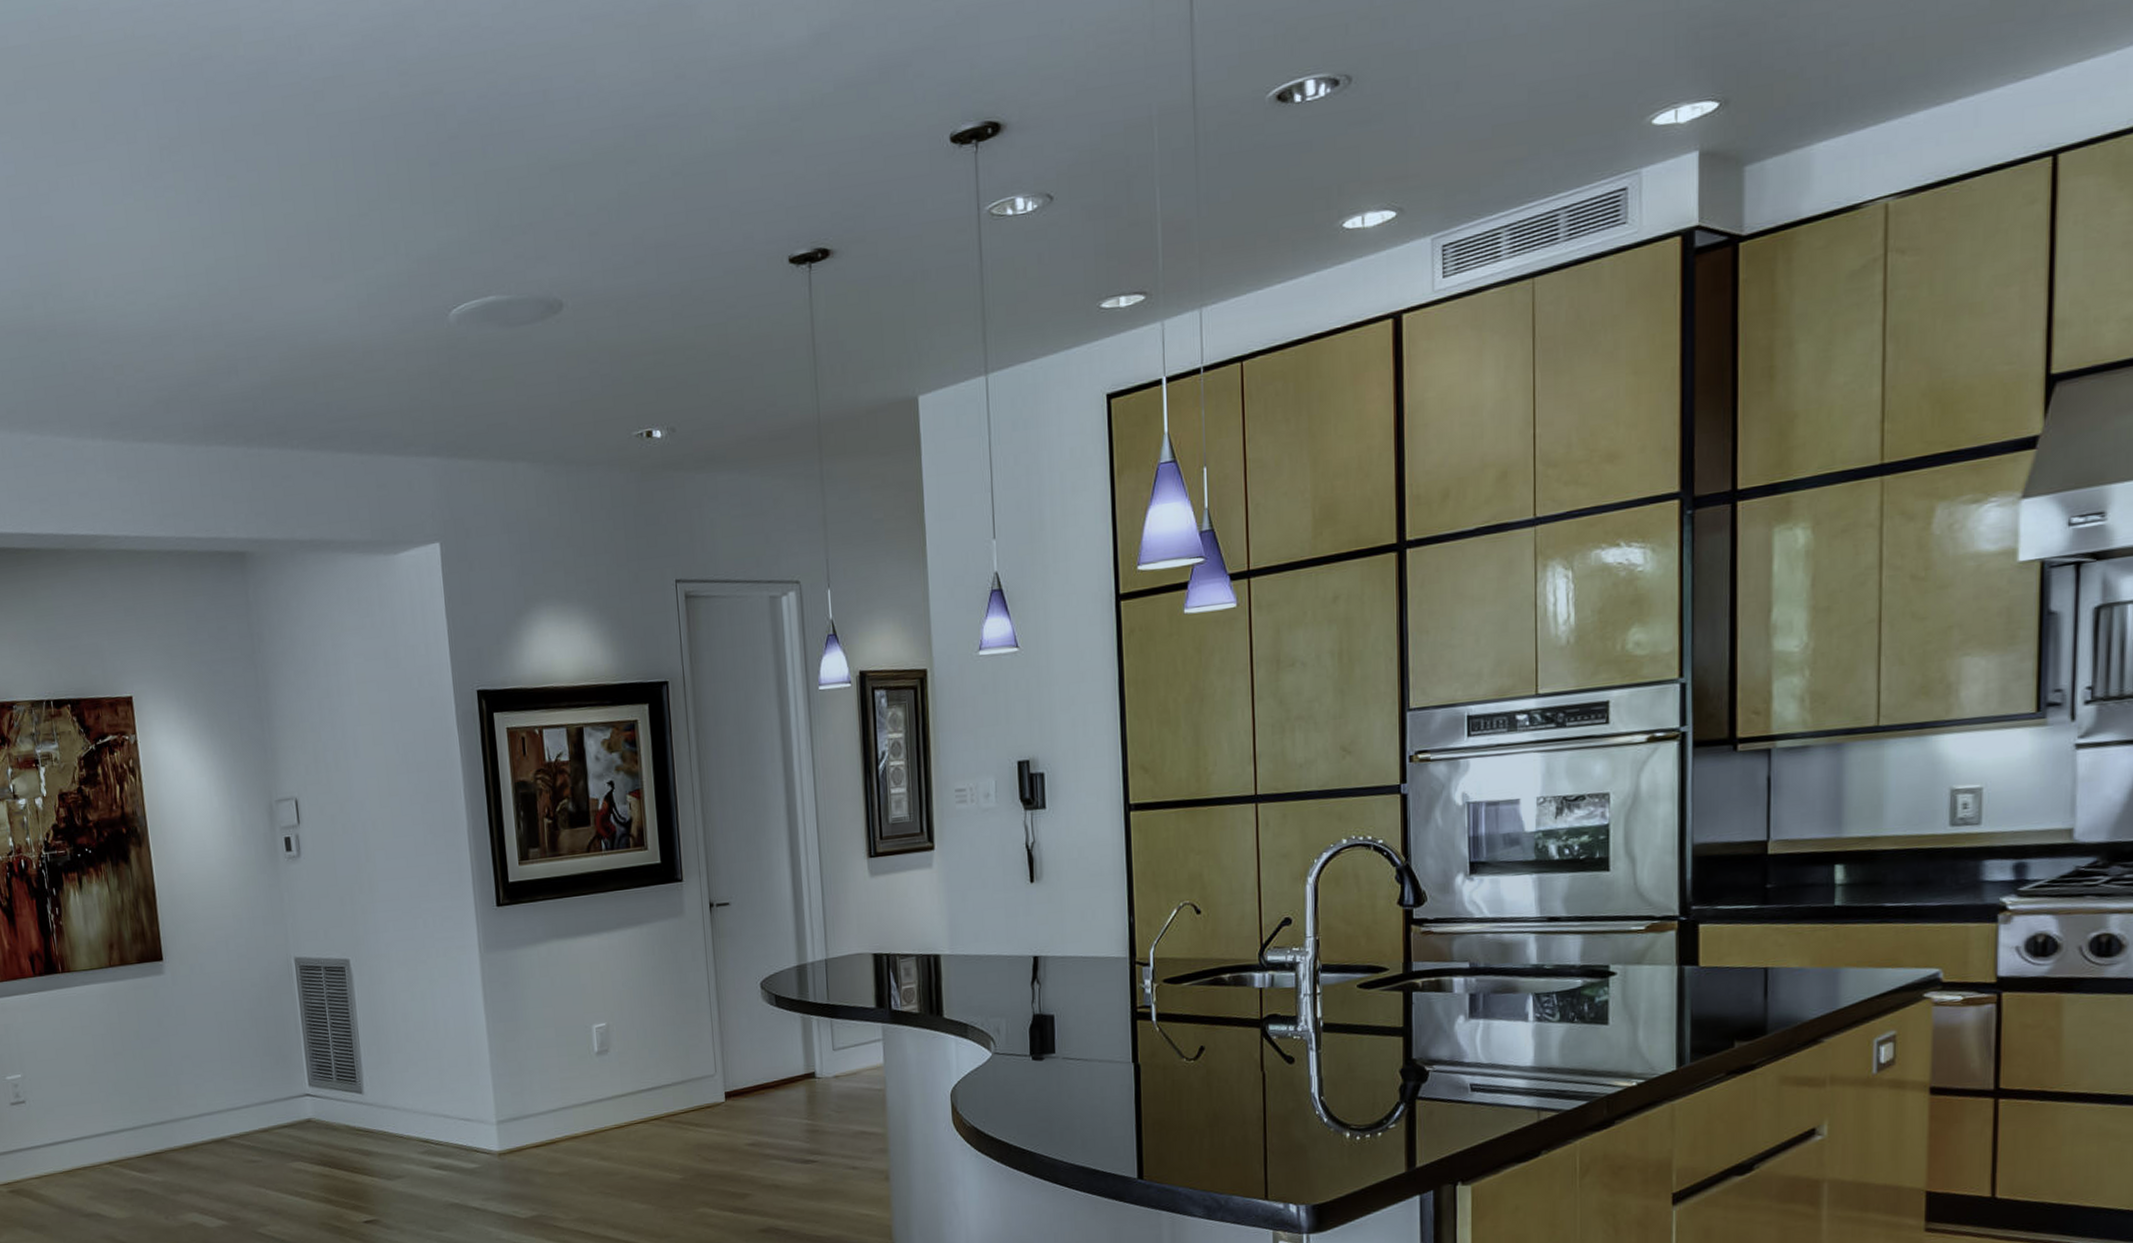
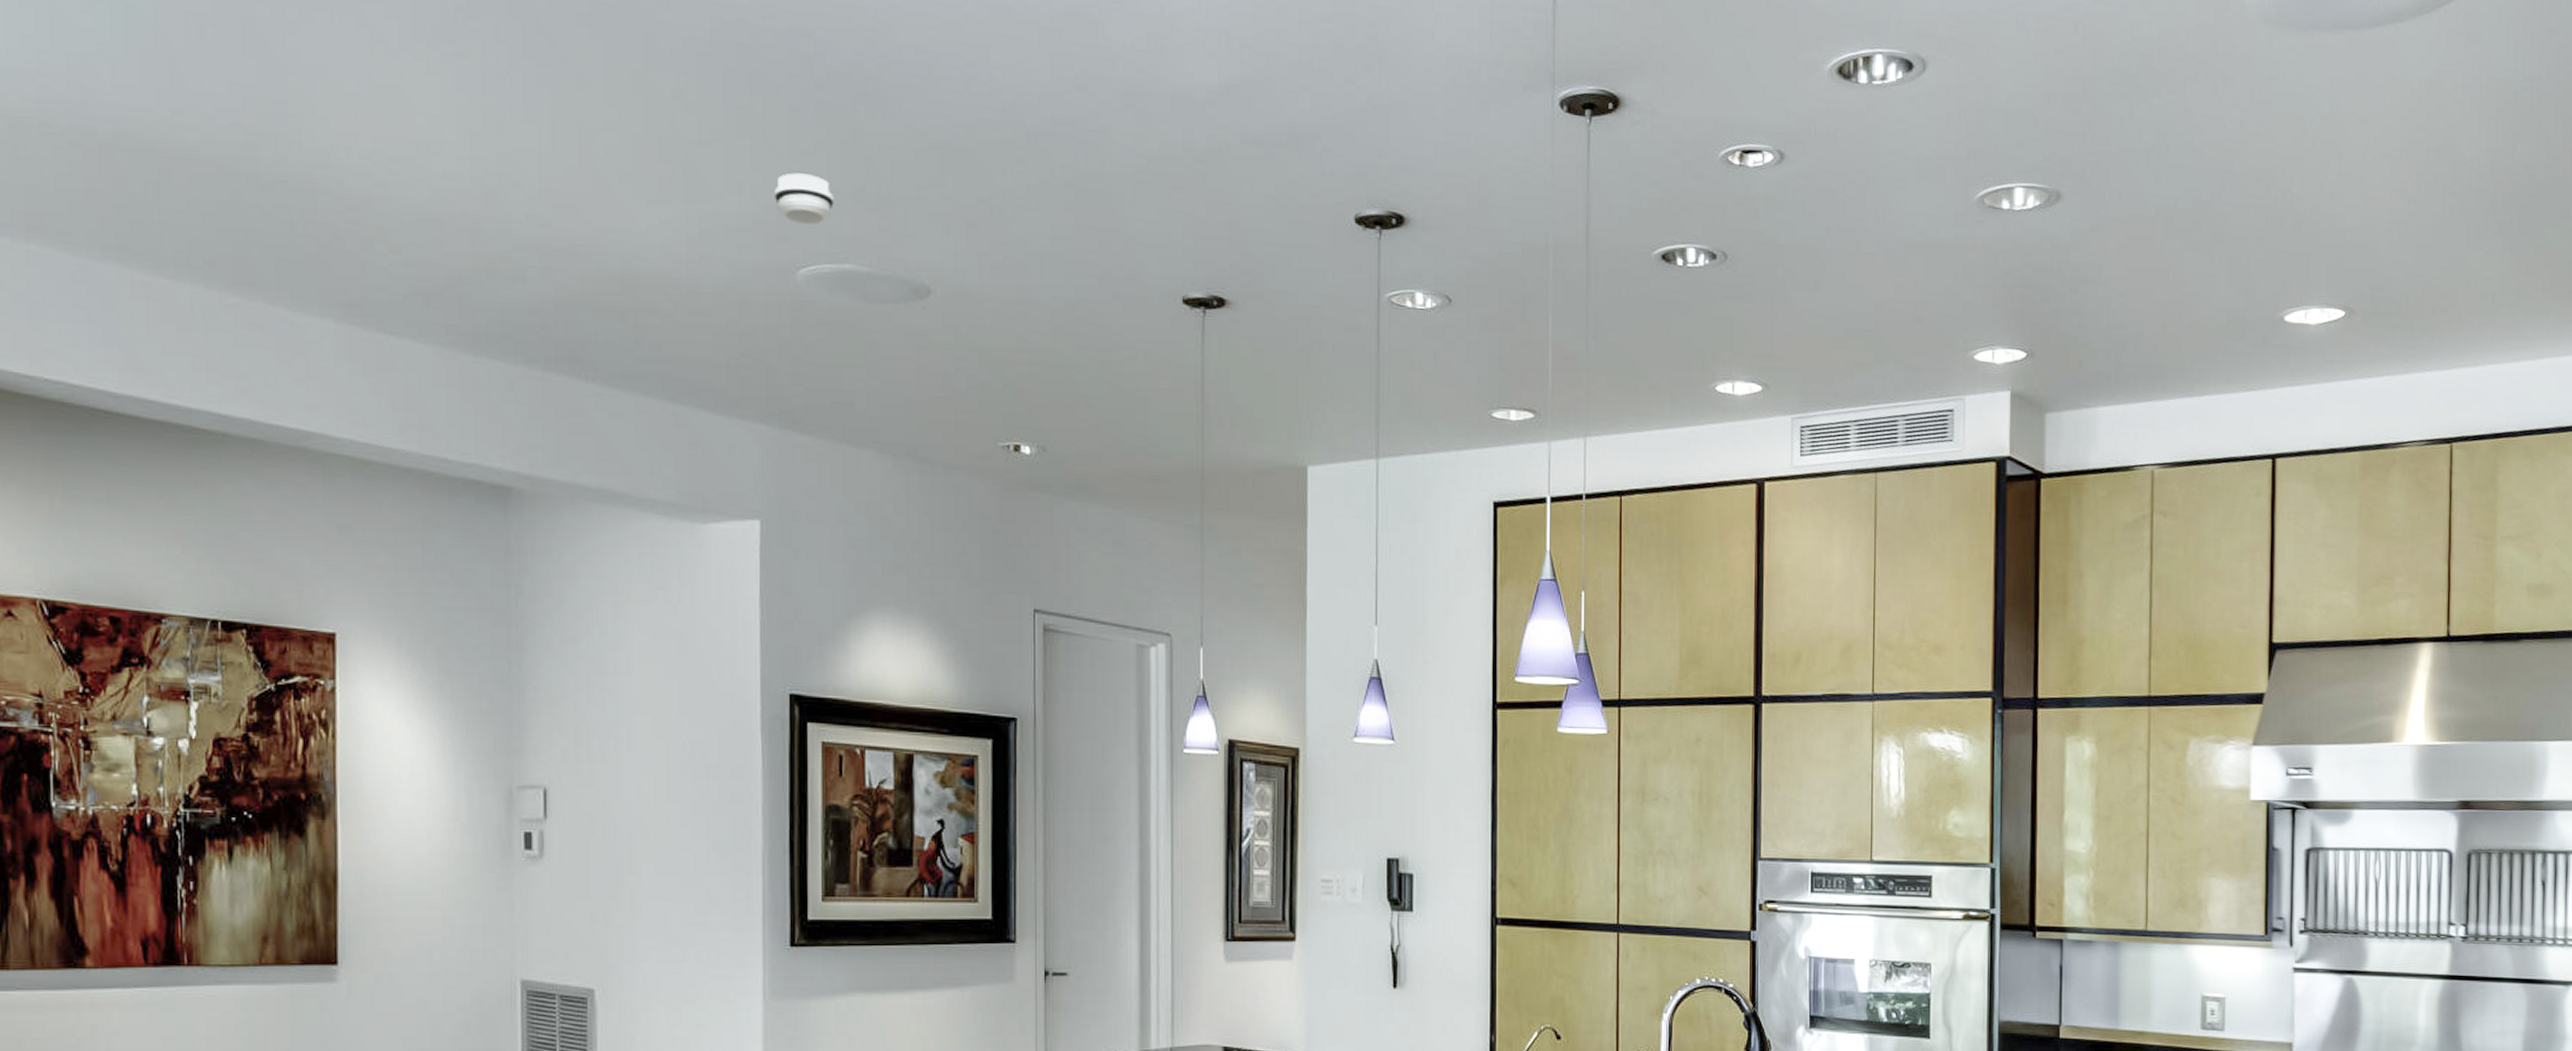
smoke detector: none [423,221,475,270] -> present [773,173,834,226]

